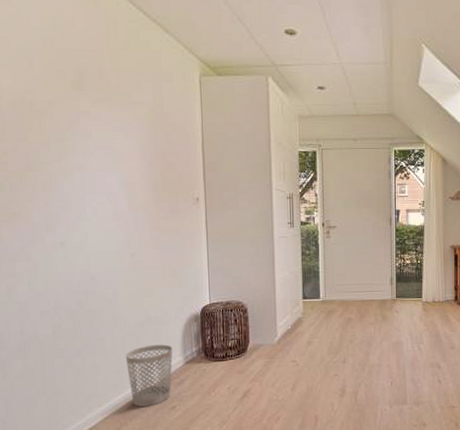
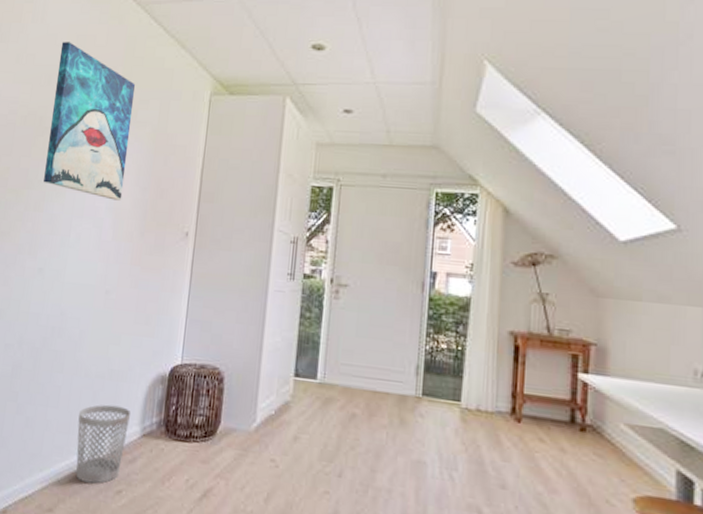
wall art: none [36,24,131,176] -> present [43,42,136,201]

